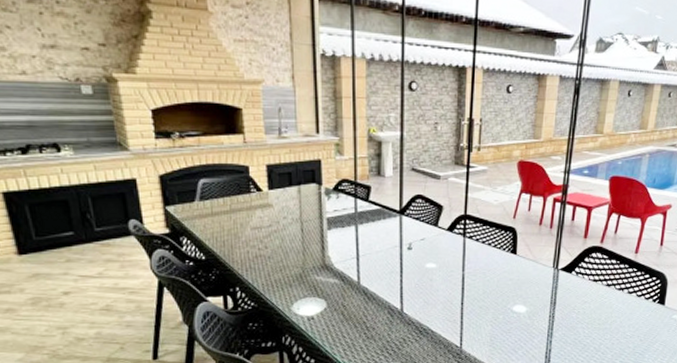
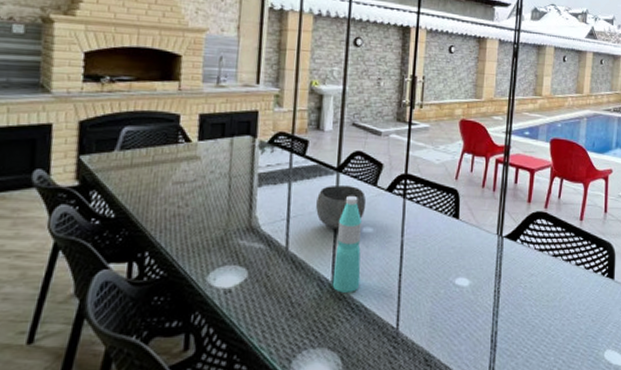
bowl: none [383,226,429,266] -> present [316,185,367,230]
water bottle: none [401,235,426,319] -> present [332,195,363,293]

